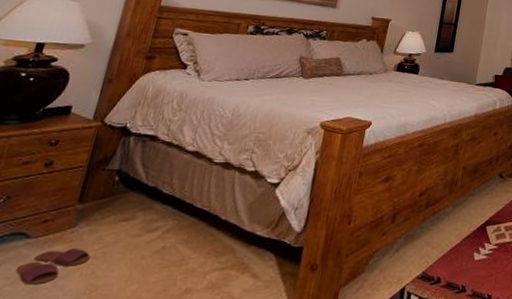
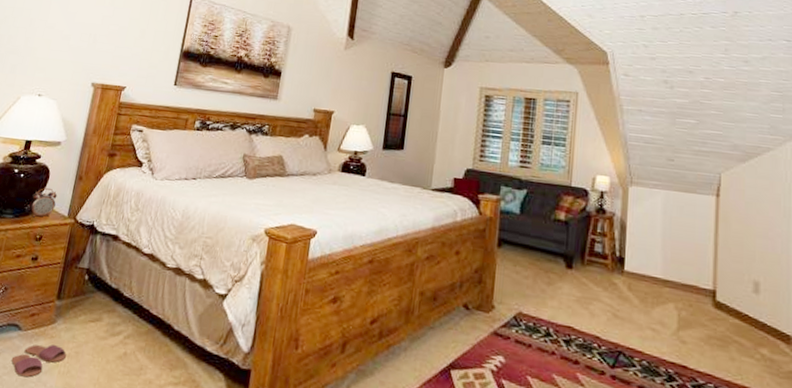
alarm clock: none [40,92,80,122] -> present [28,188,57,218]

